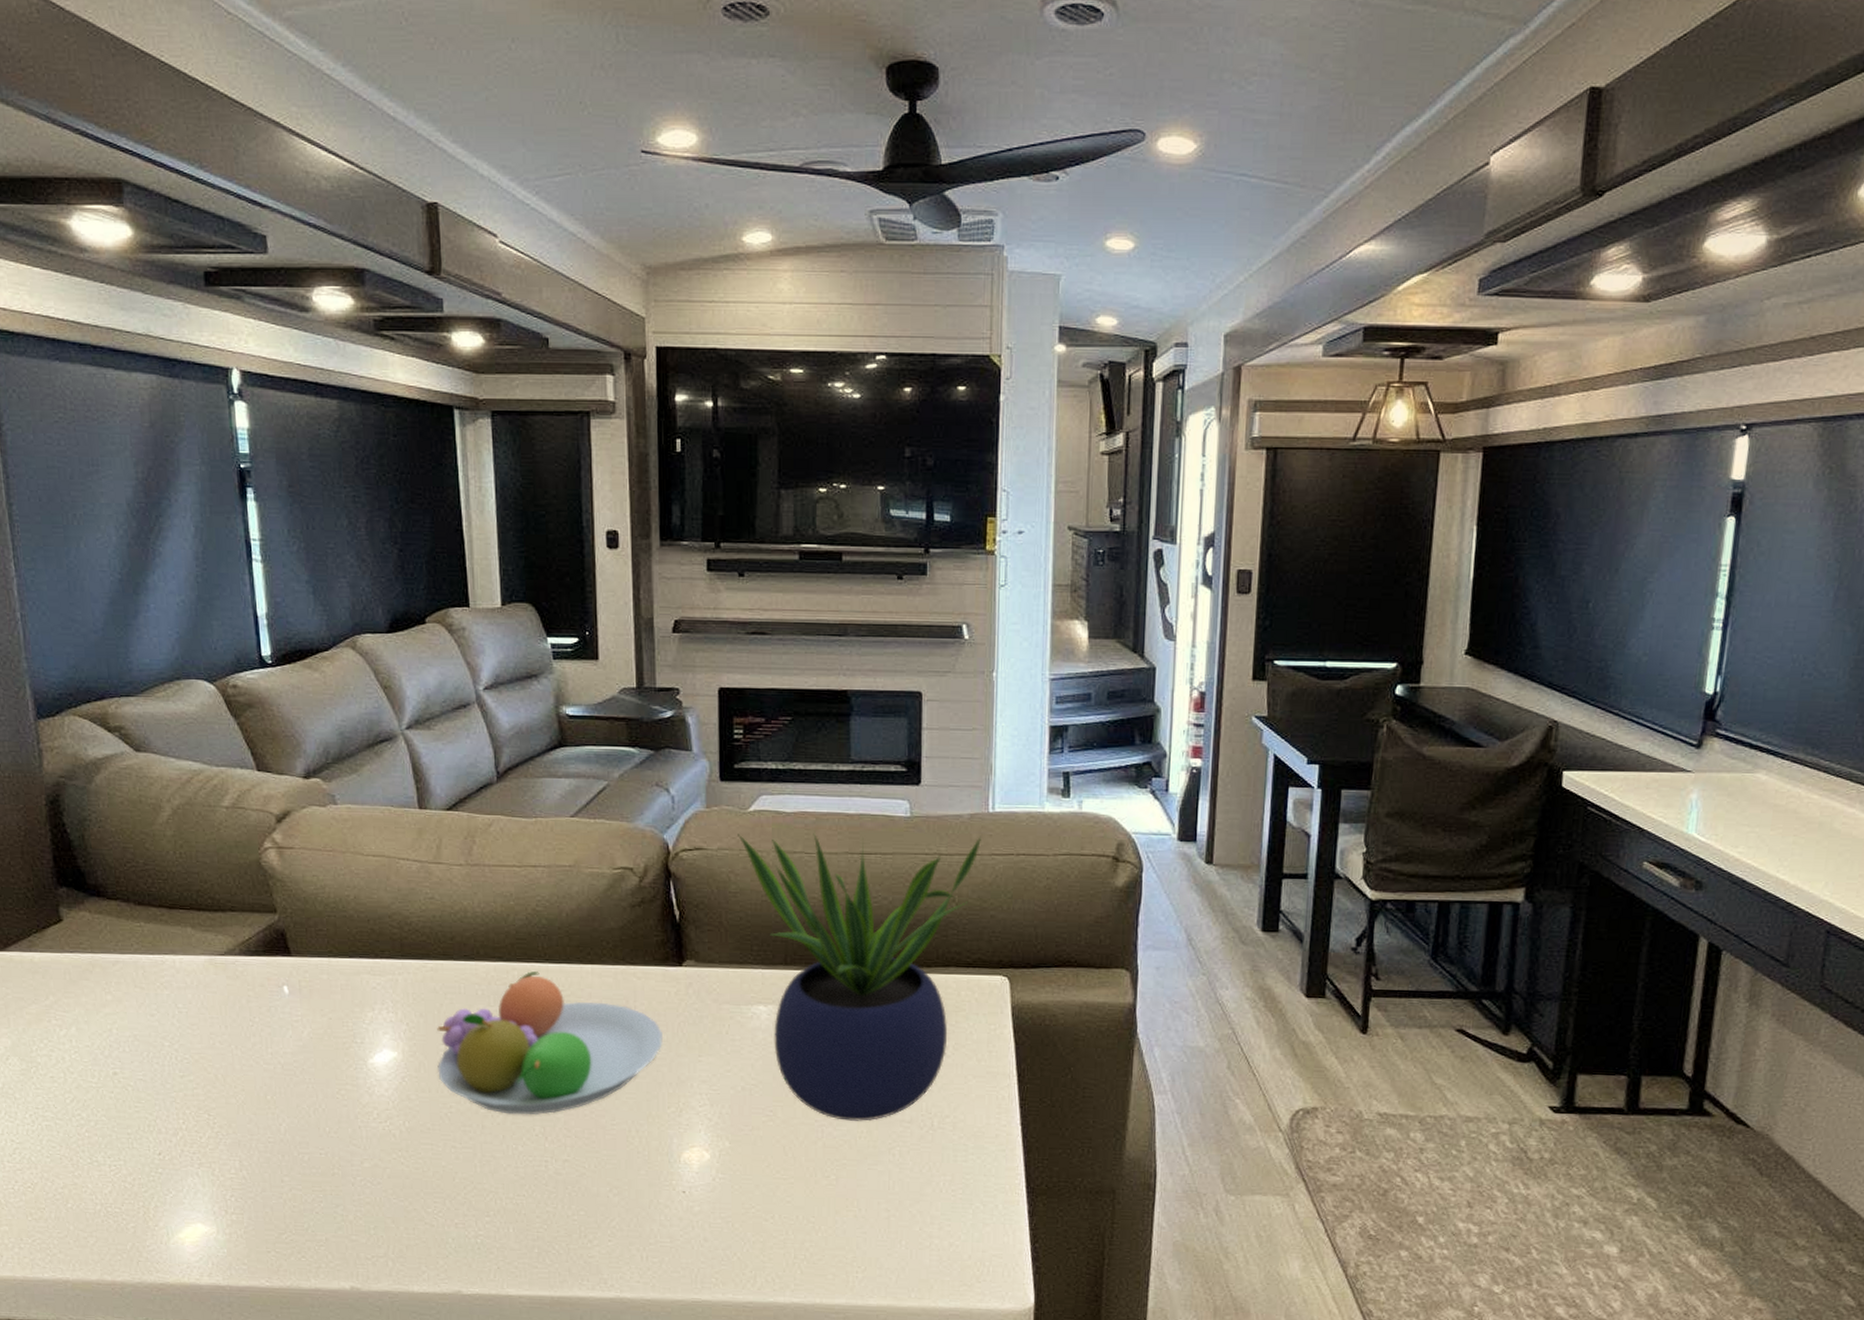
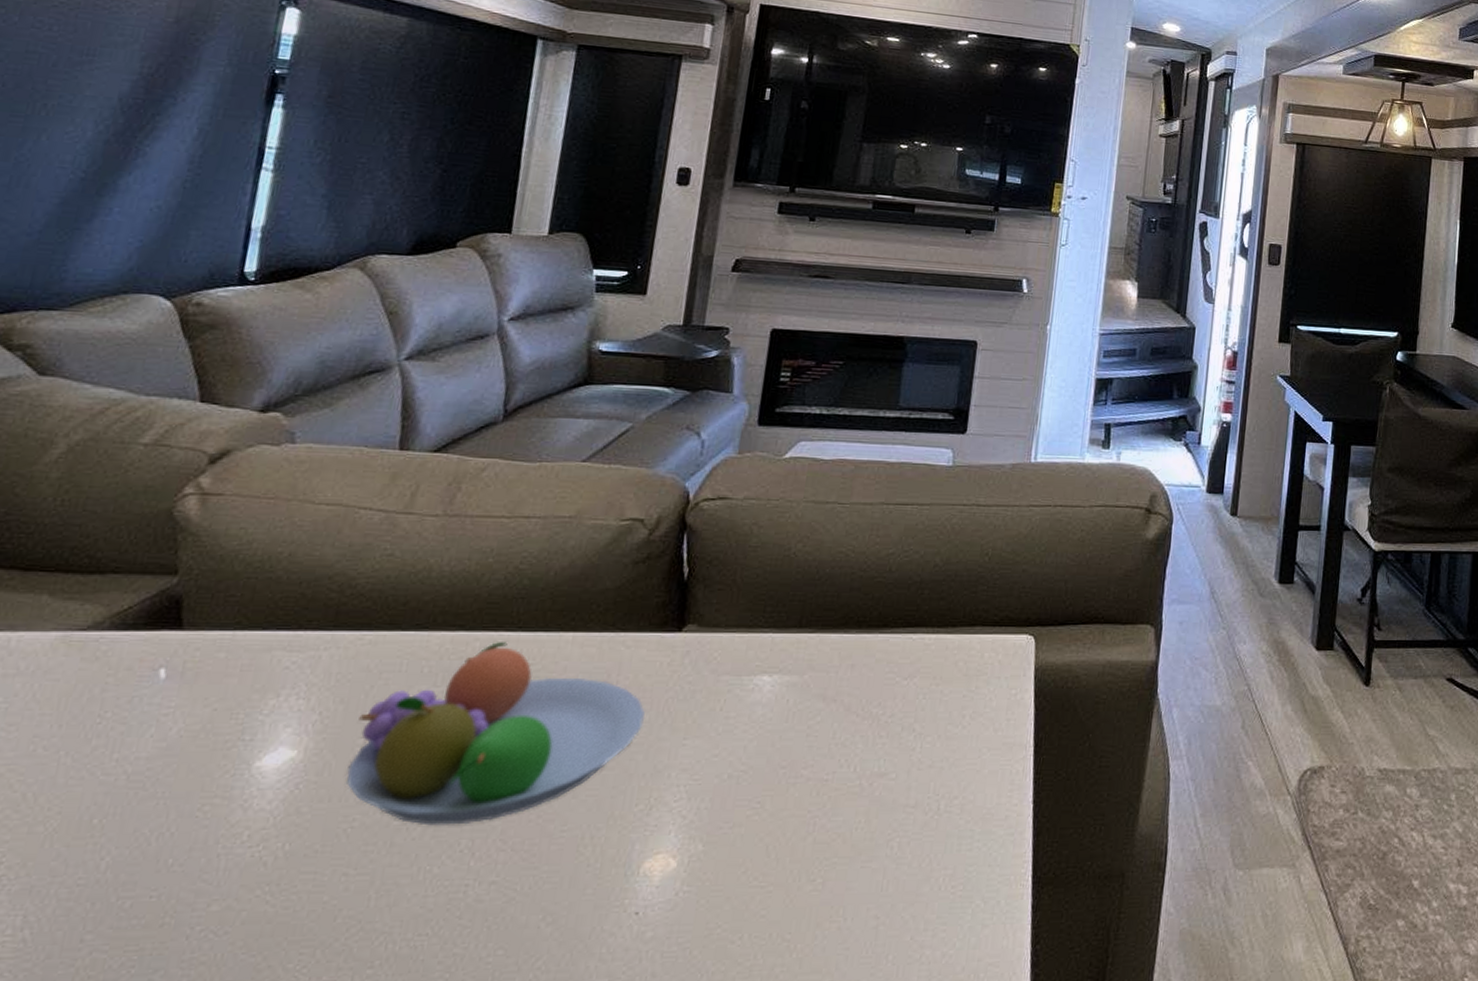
potted plant: present [738,833,981,1121] -> none [768,482,1021,809]

